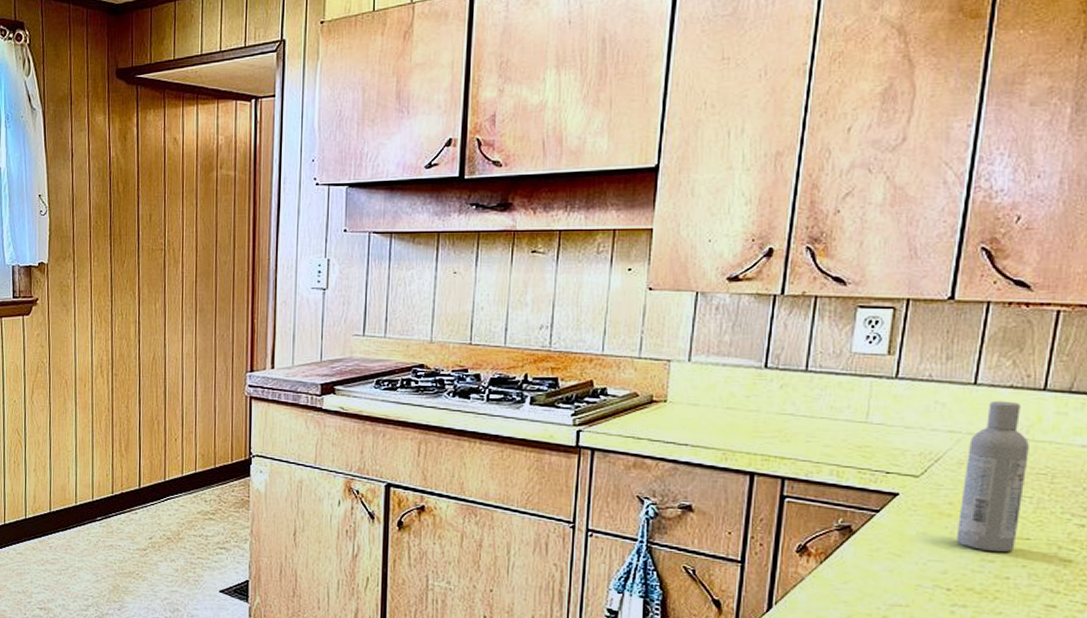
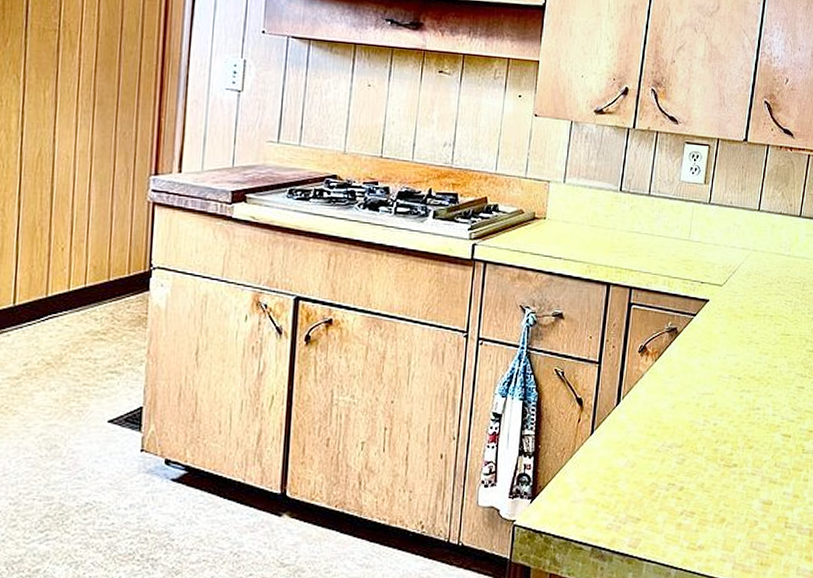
bottle: present [956,400,1029,553] -> none [745,224,790,346]

